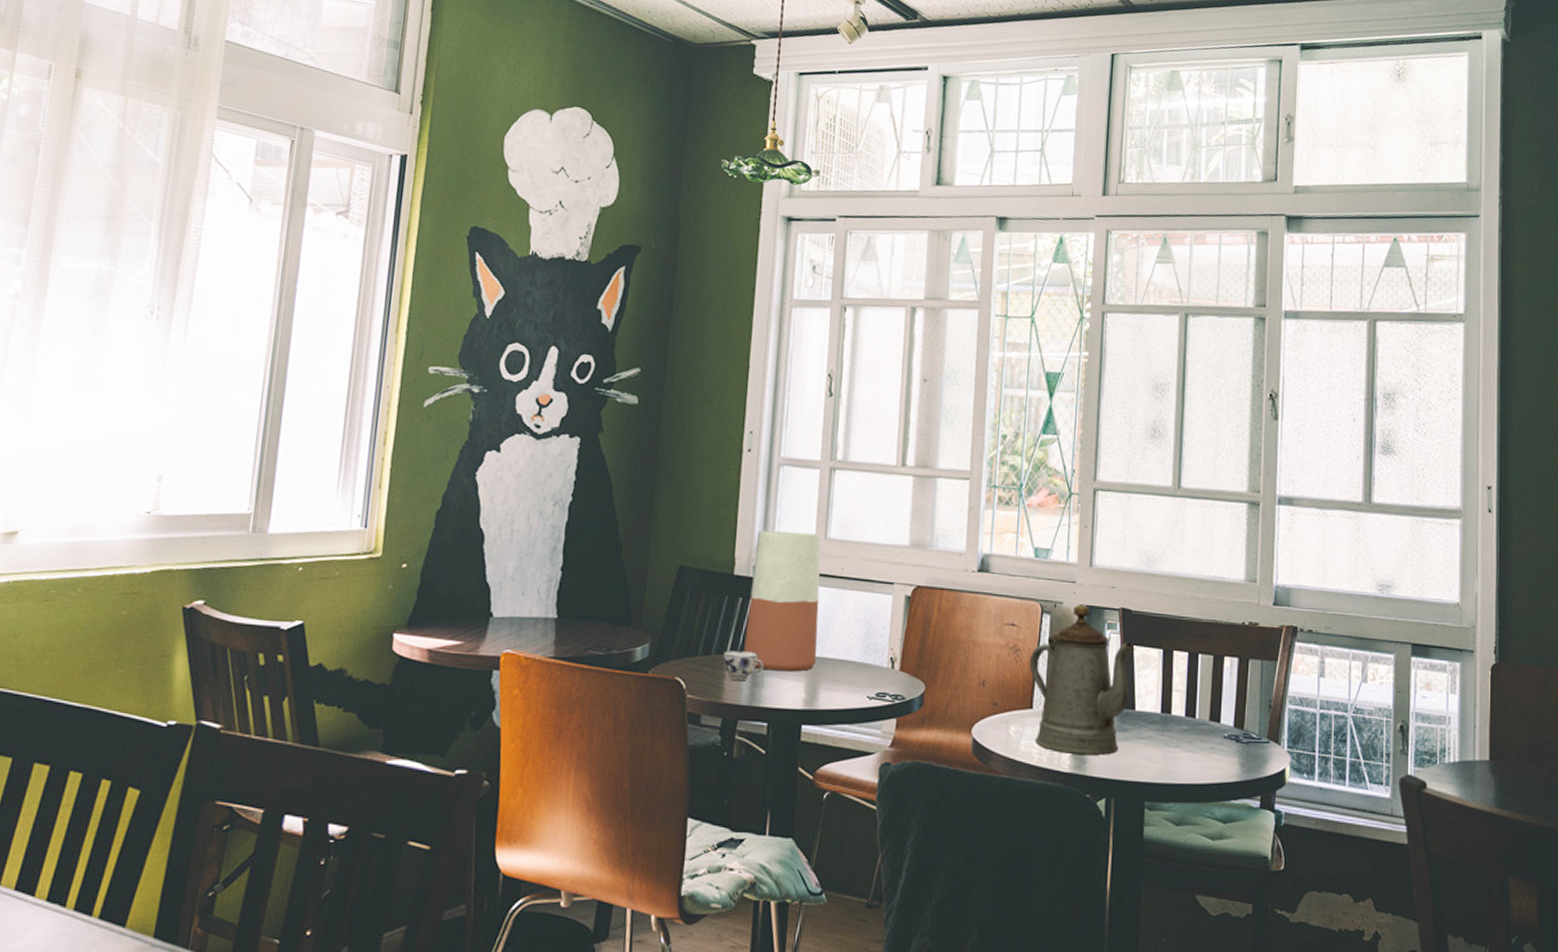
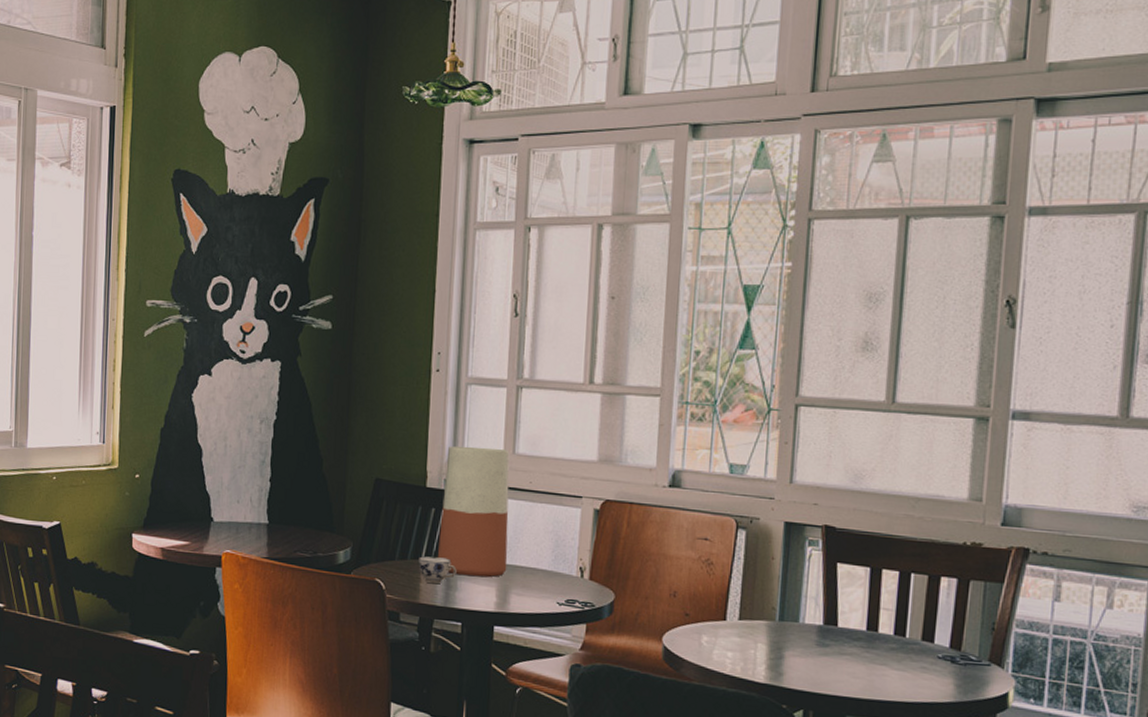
coffee pot: present [1029,603,1135,755] -> none [722,520,839,668]

